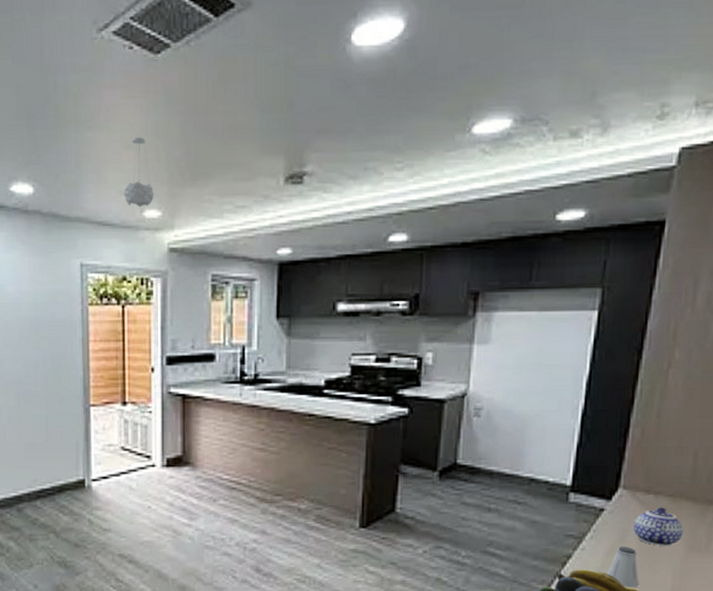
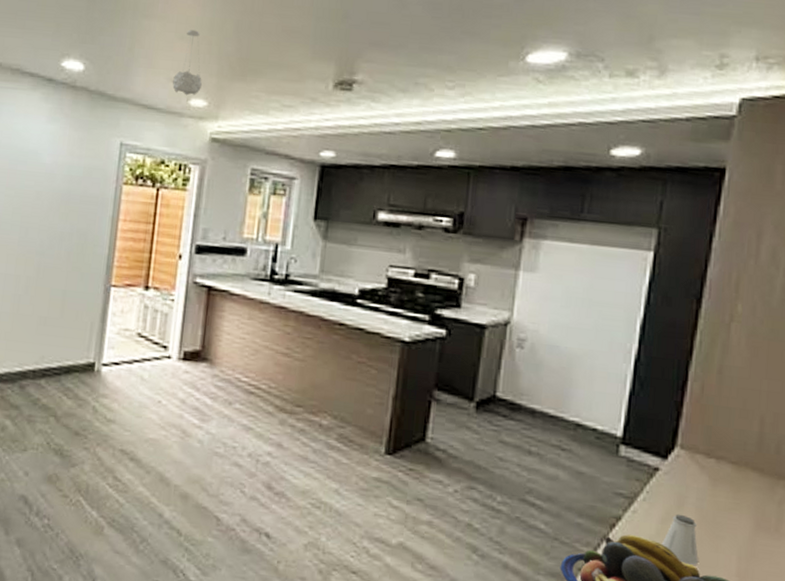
teapot: present [633,507,684,546] -> none [692,474,750,521]

